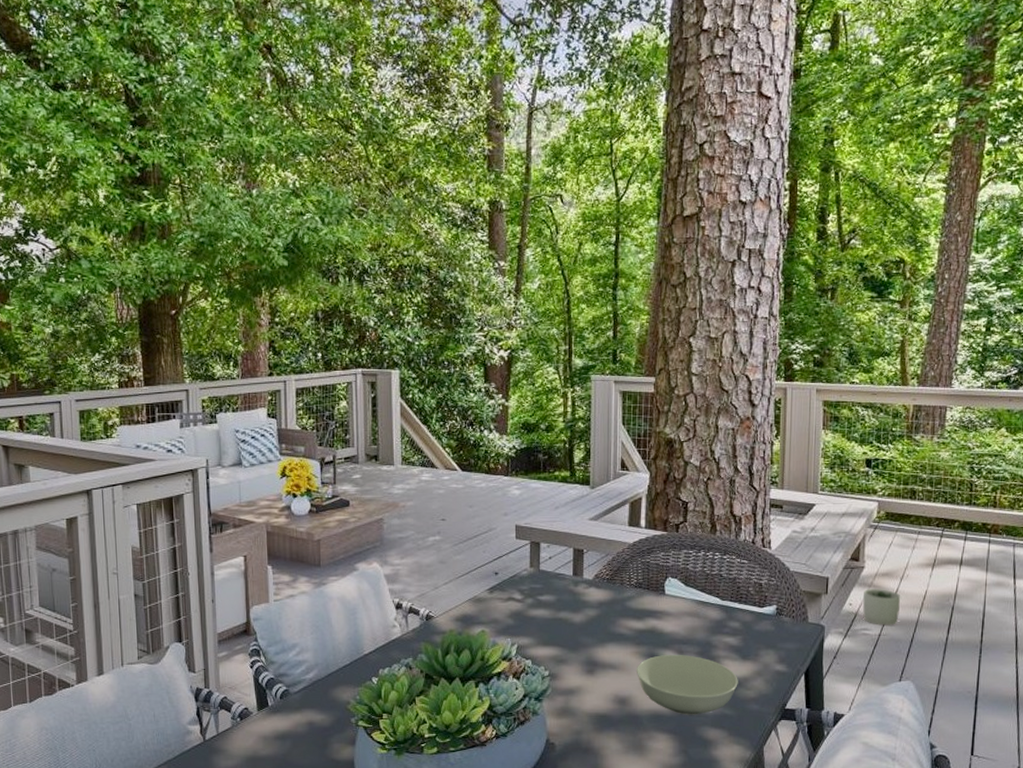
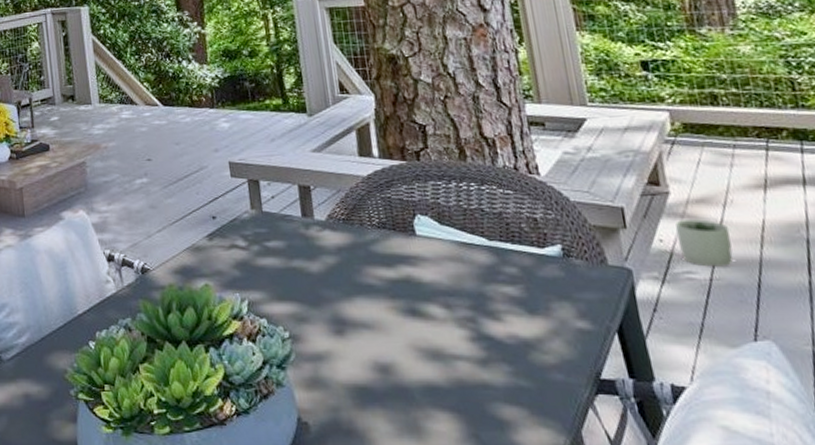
bowl: present [637,655,738,715] -> none [396,310,530,387]

